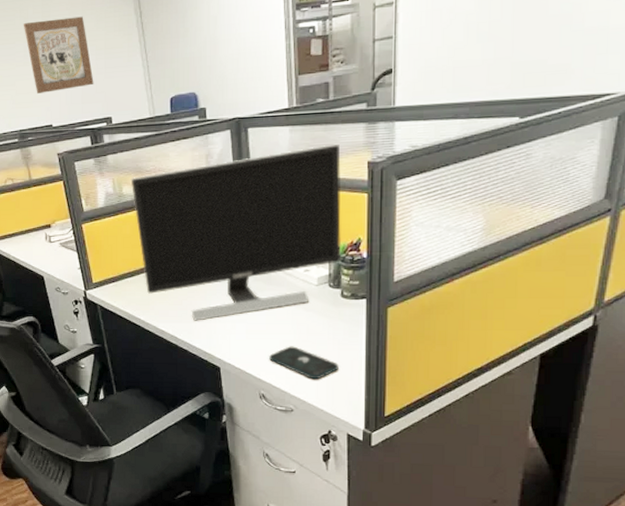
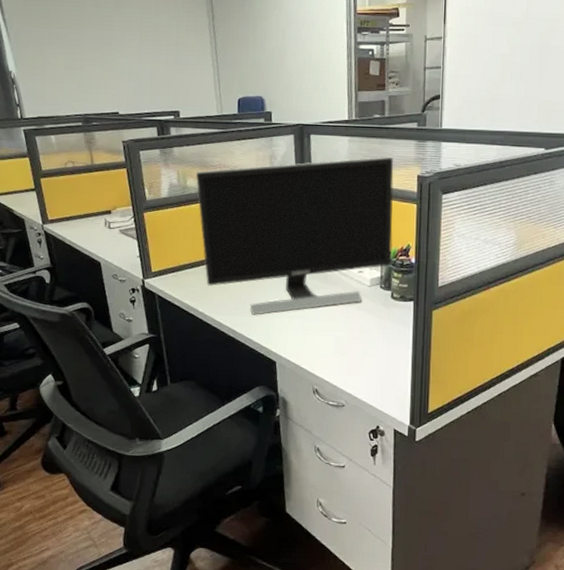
wall art: present [23,16,94,93] -> none [94,11,164,81]
smartphone: present [269,346,339,380] -> none [323,343,388,376]

